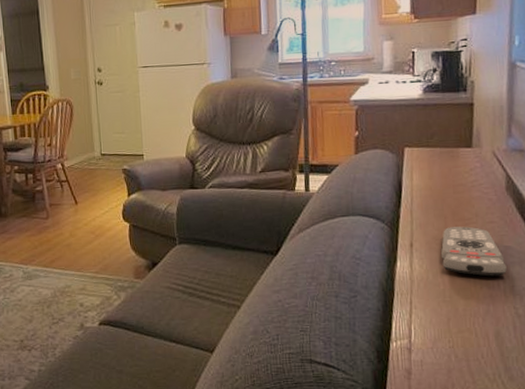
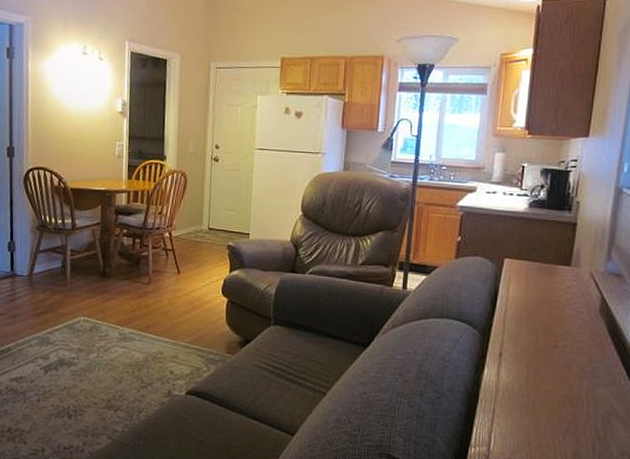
remote control: present [441,226,507,277] -> none [529,341,592,396]

